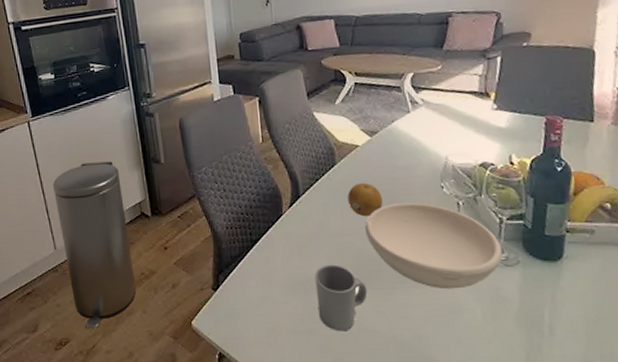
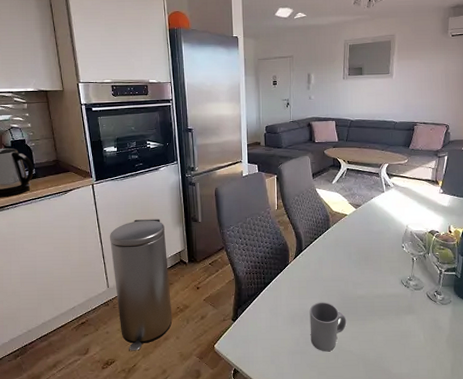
fruit: present [347,182,383,217] -> none [337,242,361,267]
bowl: present [364,202,503,290] -> none [347,257,440,321]

